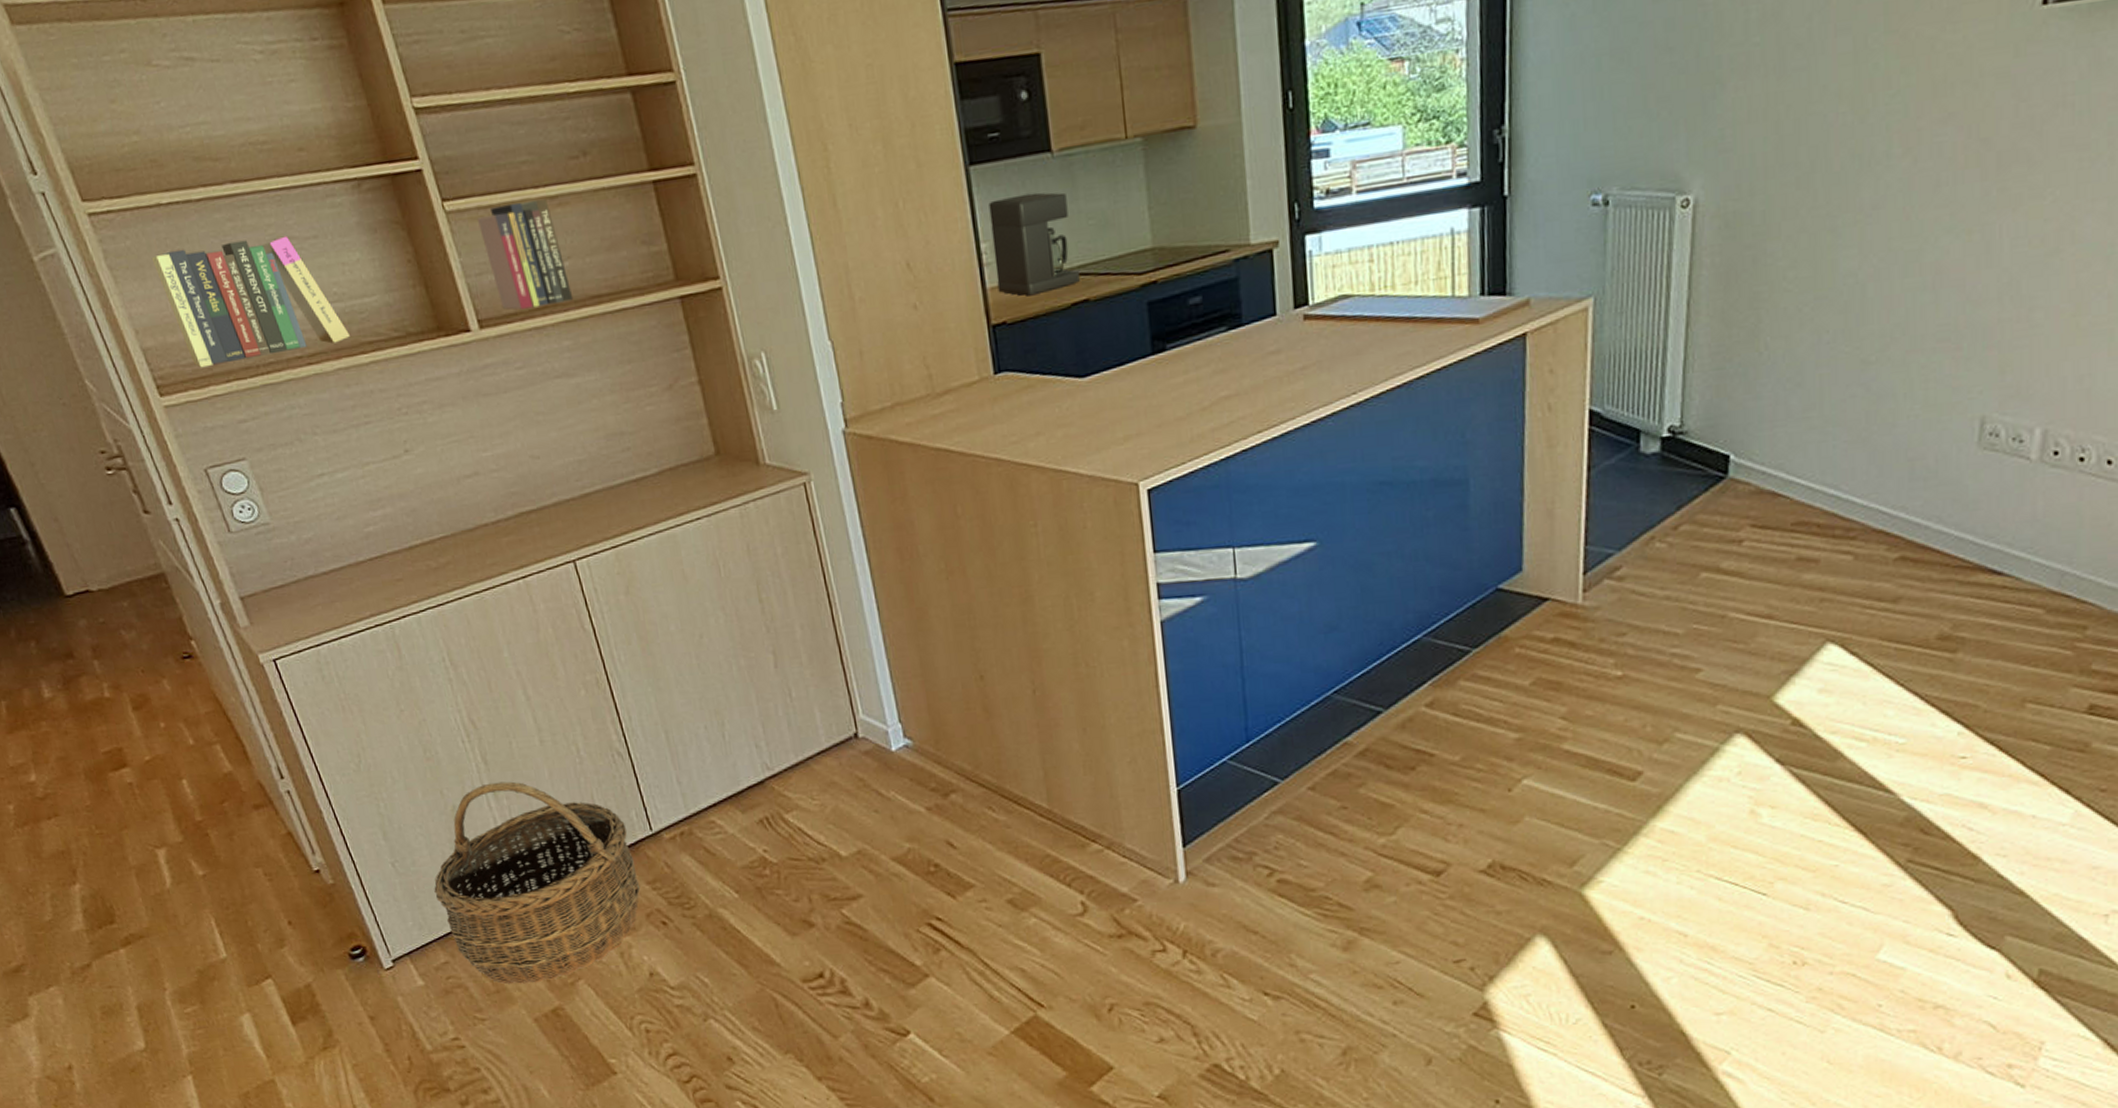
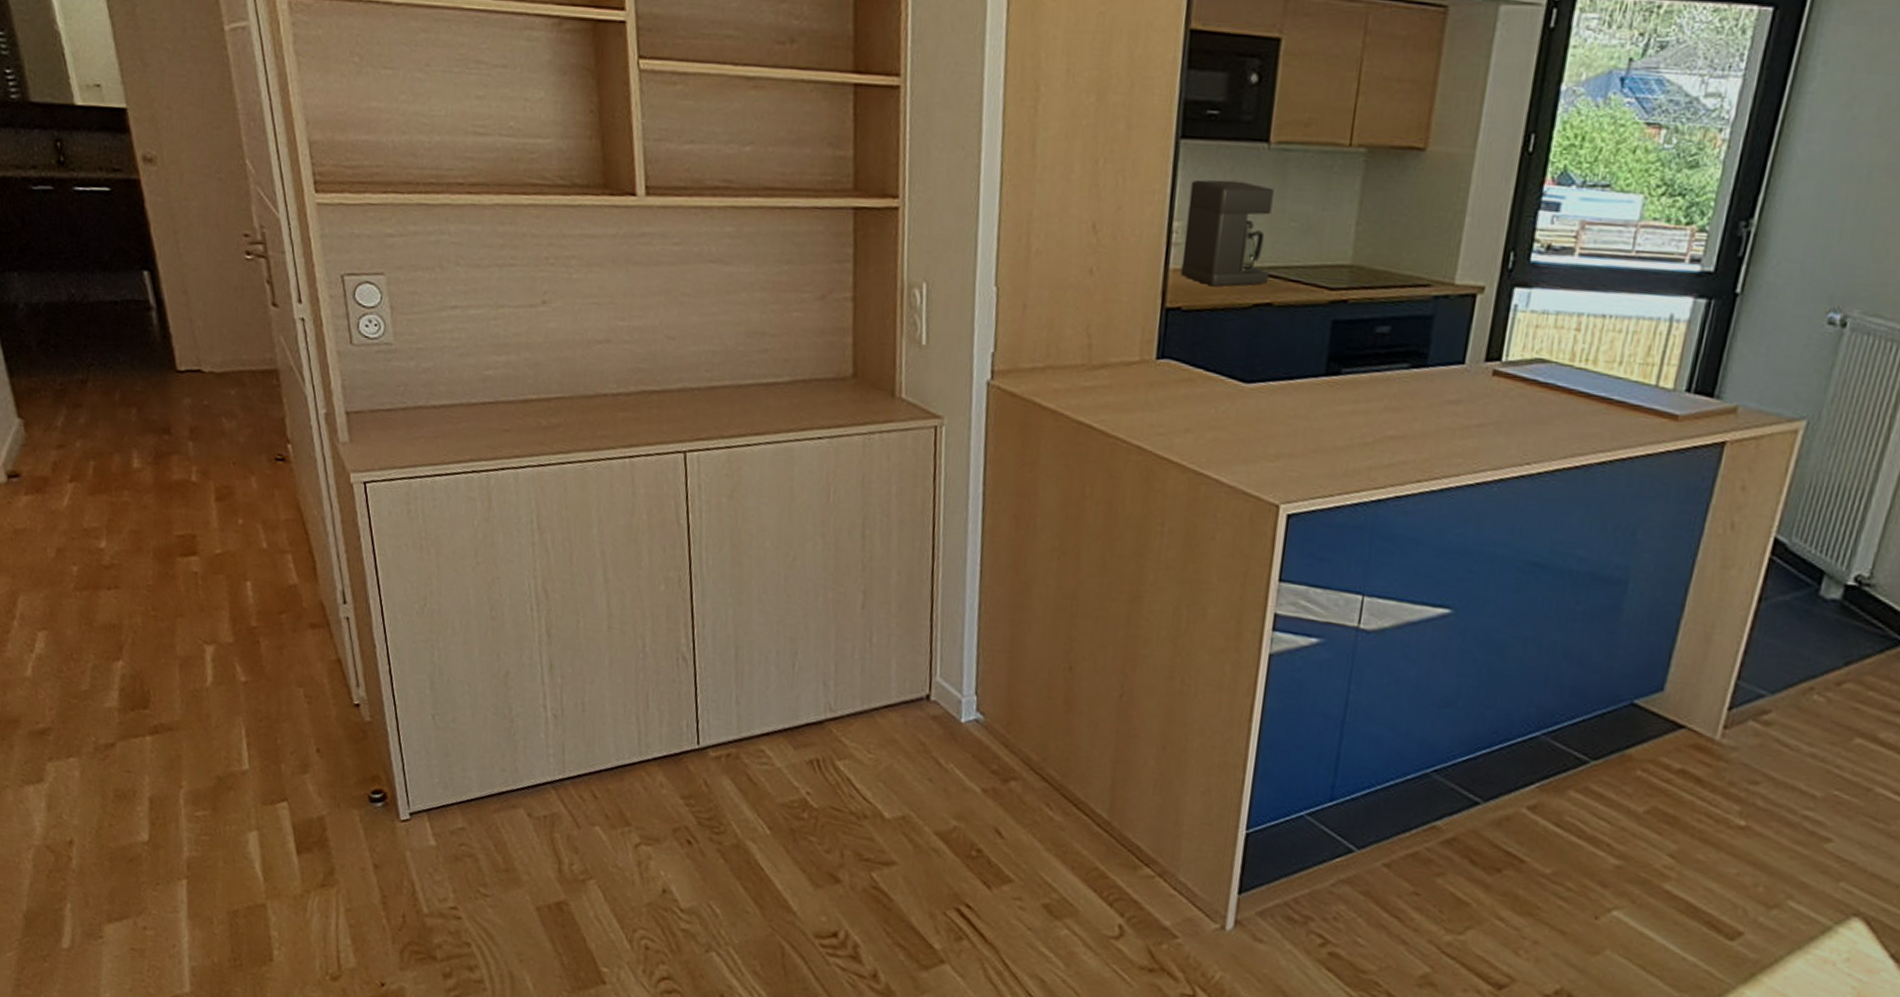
books: present [151,235,350,368] -> none [339,48,516,178]
wicker basket: present [434,781,641,985] -> none [467,657,674,873]
books: present [476,198,574,310] -> none [668,75,747,188]

